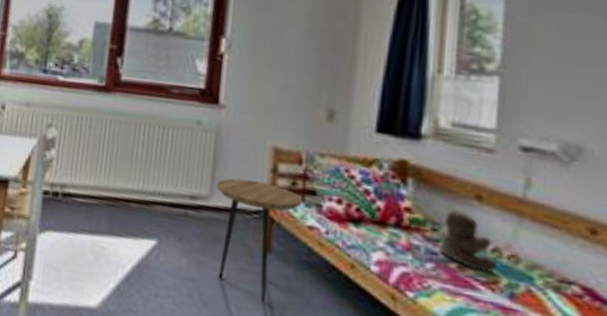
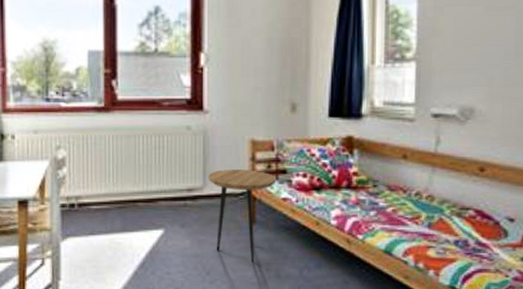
teddy bear: present [438,208,497,273] -> none [378,167,419,211]

